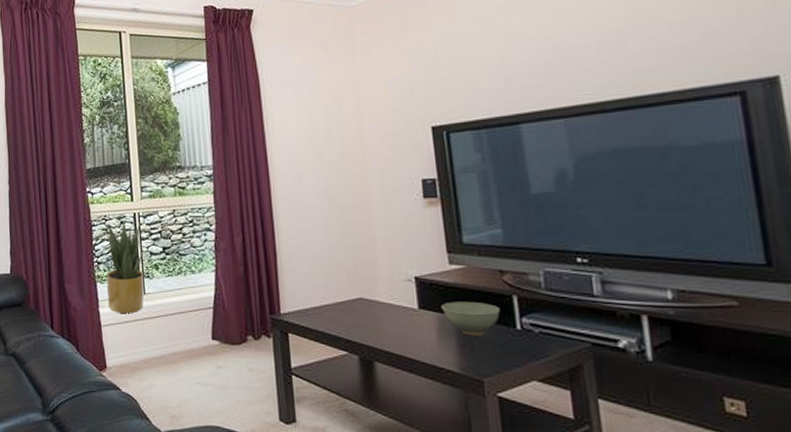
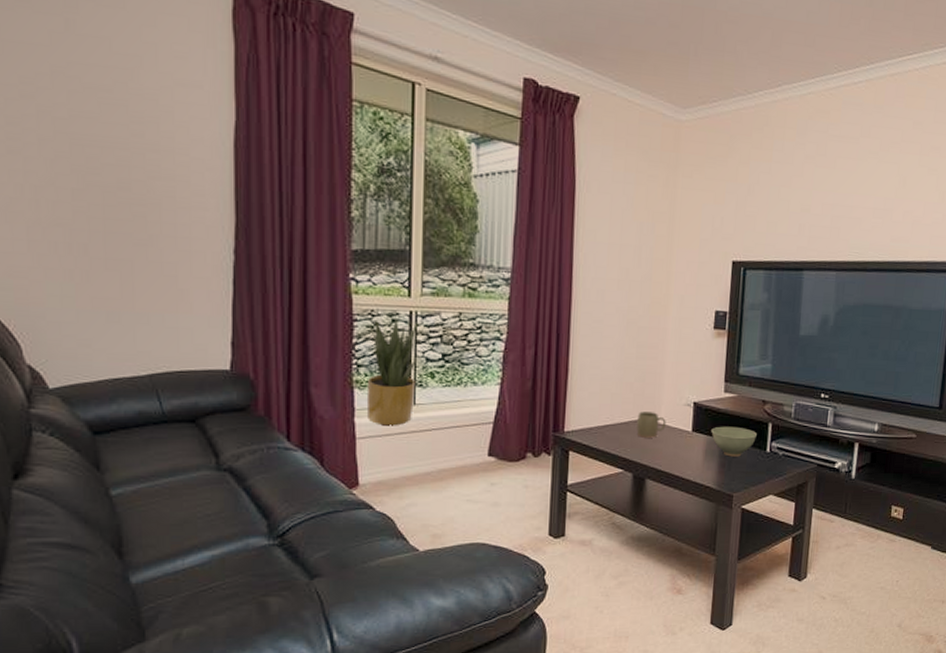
mug: none [354,290,387,317] -> present [636,411,666,438]

